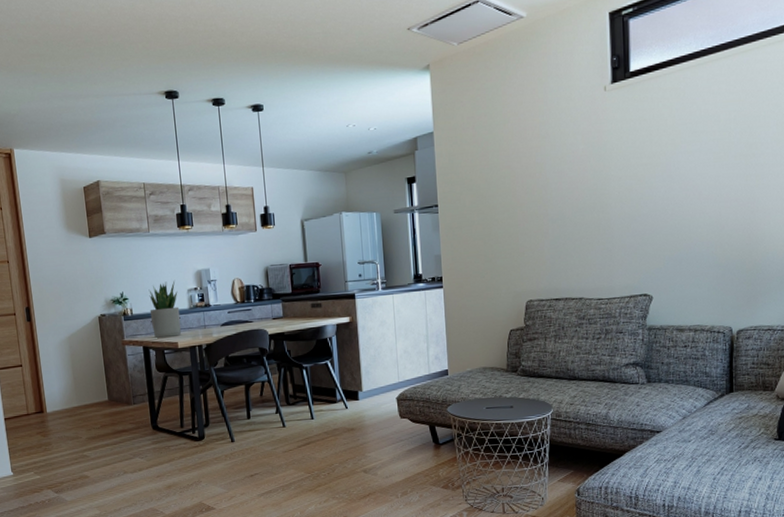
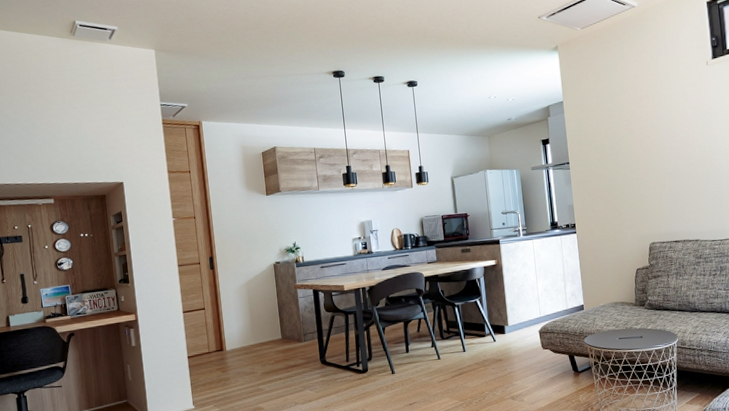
planter: present [148,281,182,338] -> none [318,231,347,282]

